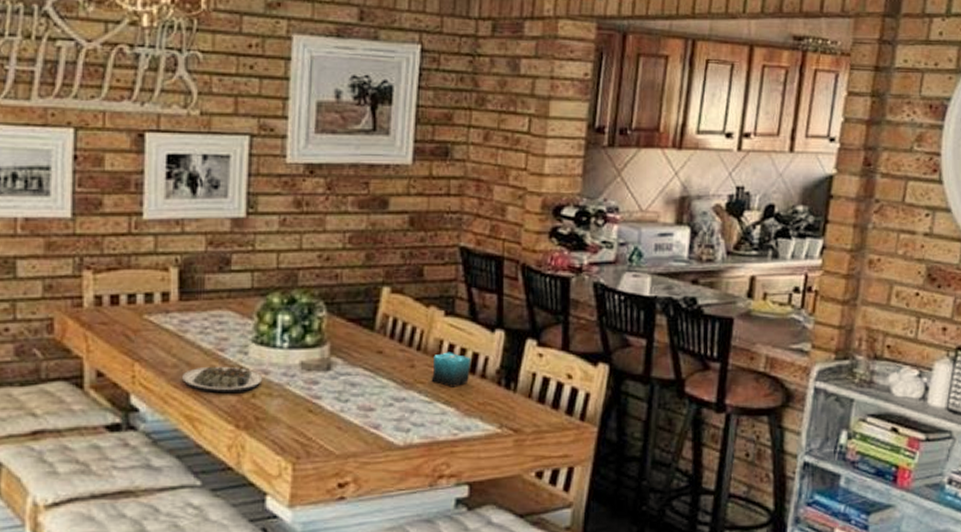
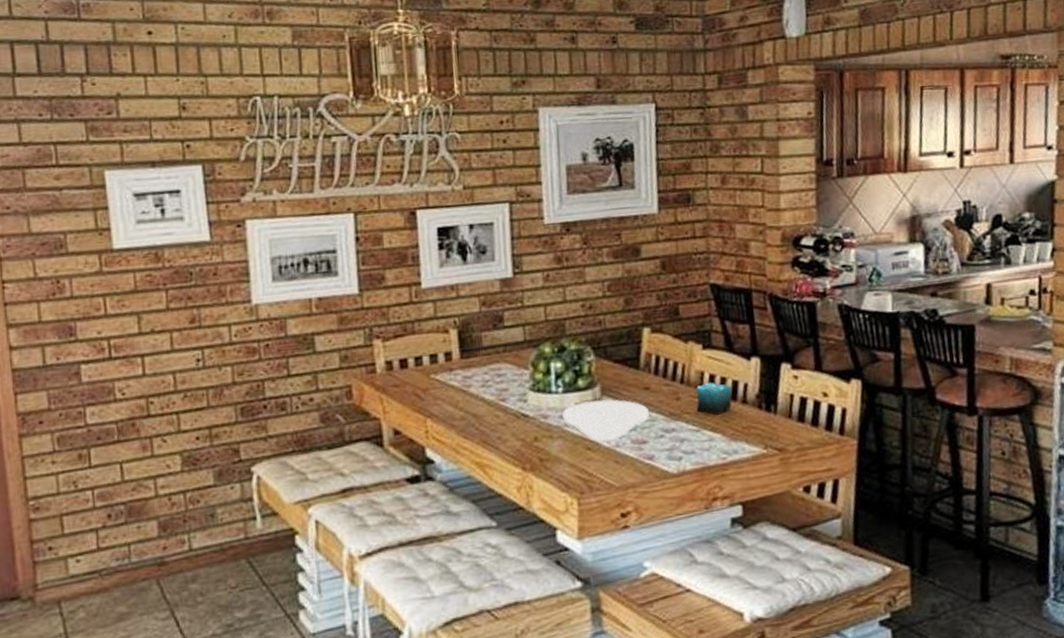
plate: present [182,366,263,394] -> none [470,414,543,440]
plate: none [285,360,379,405] -> present [562,399,649,442]

